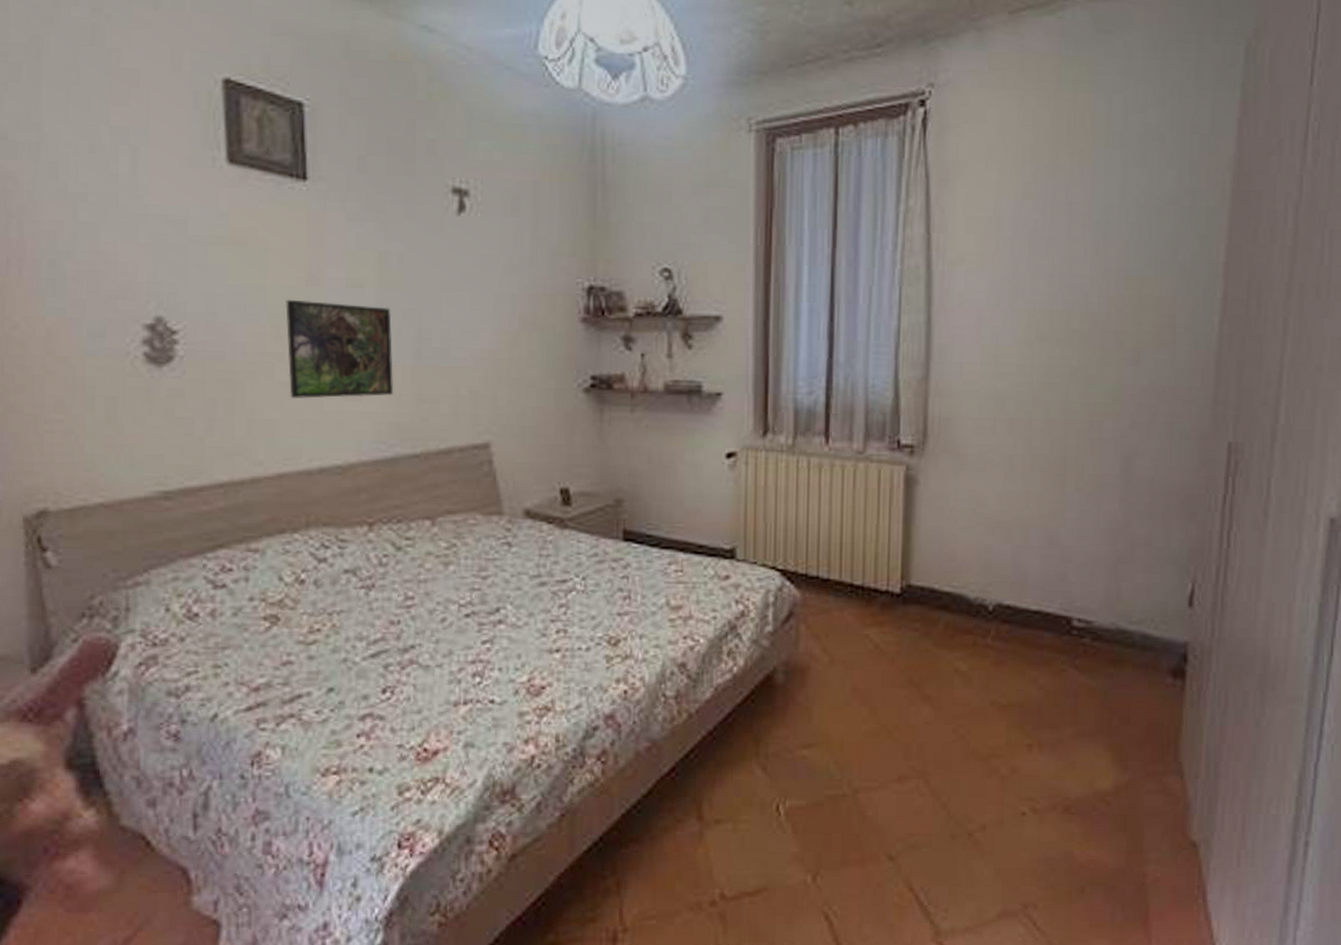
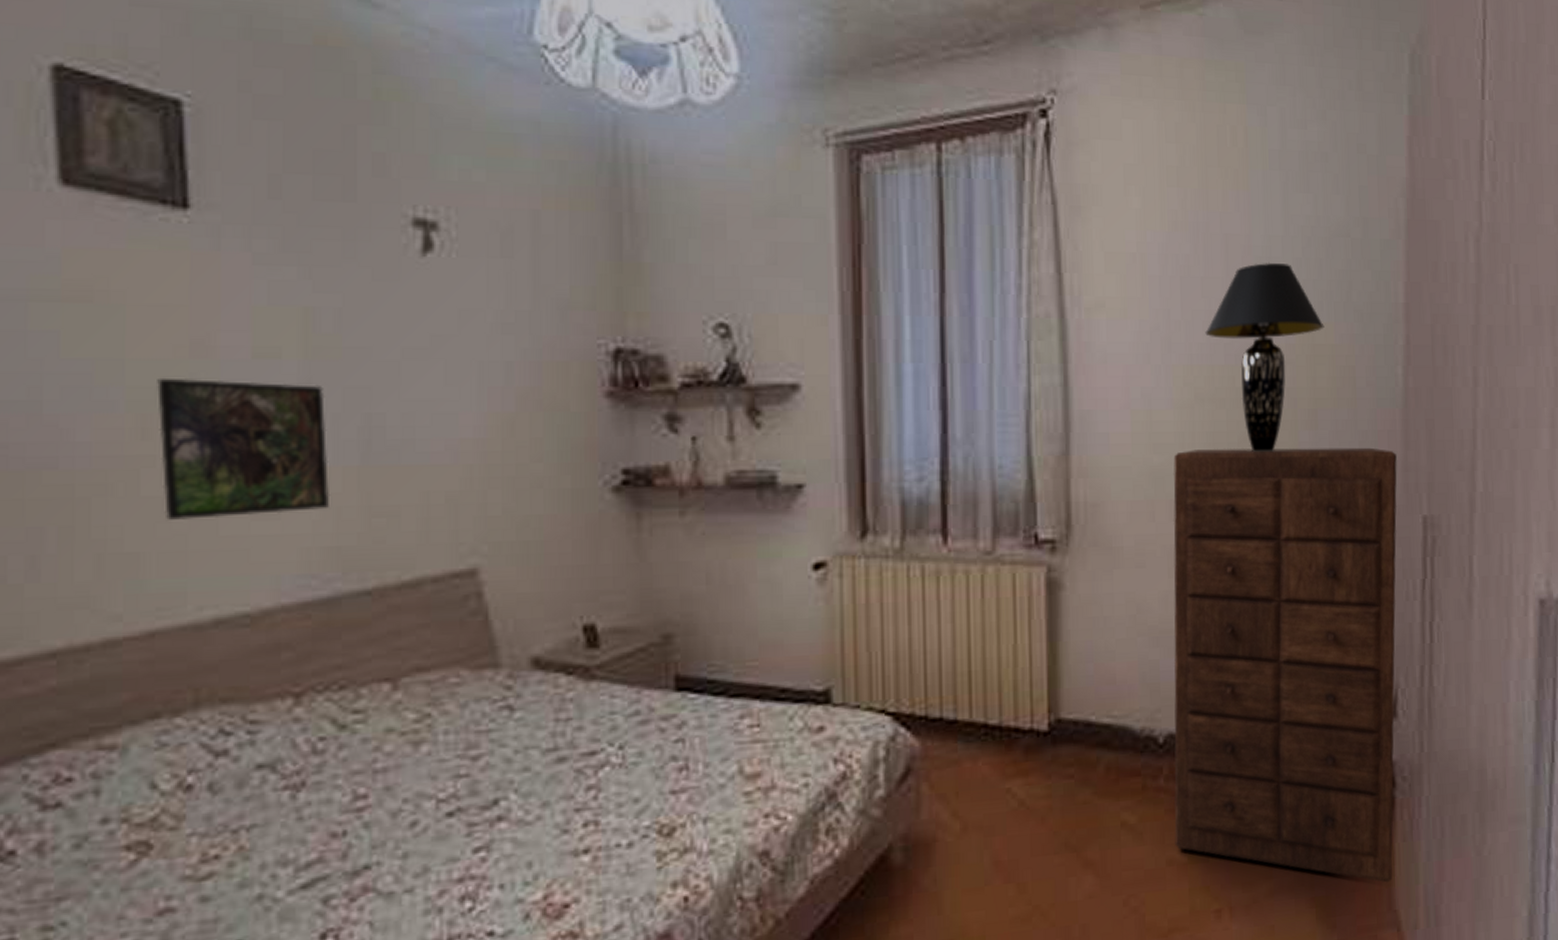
dresser: none [997,379,1208,739] -> present [1173,447,1397,883]
table lamp: none [1047,226,1151,384] -> present [1205,262,1324,453]

